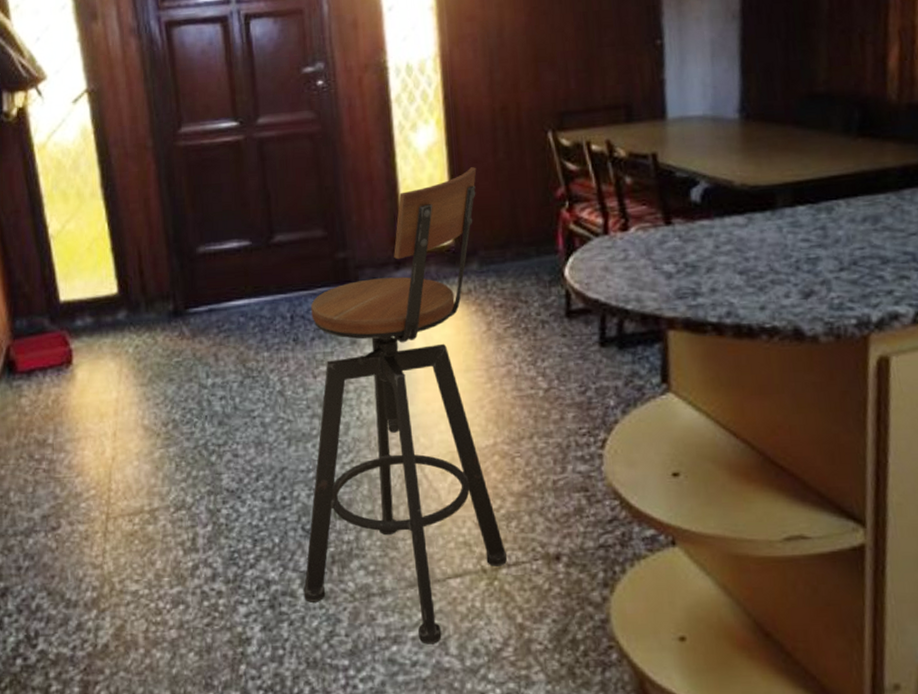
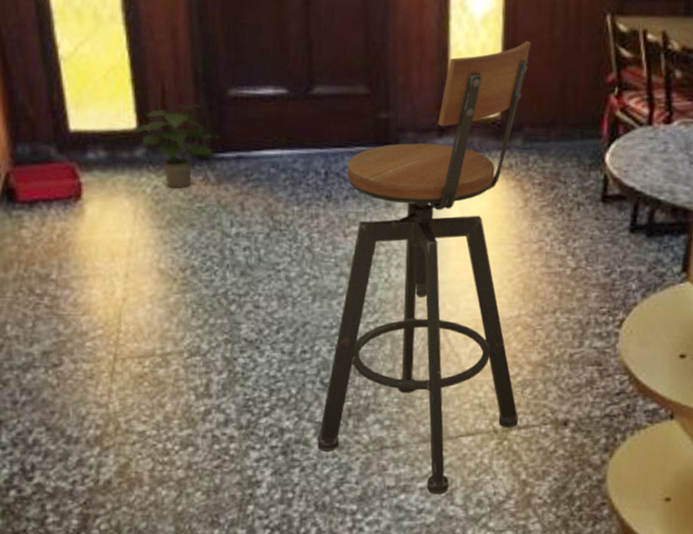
potted plant: none [115,264,191,348] -> present [134,103,219,190]

